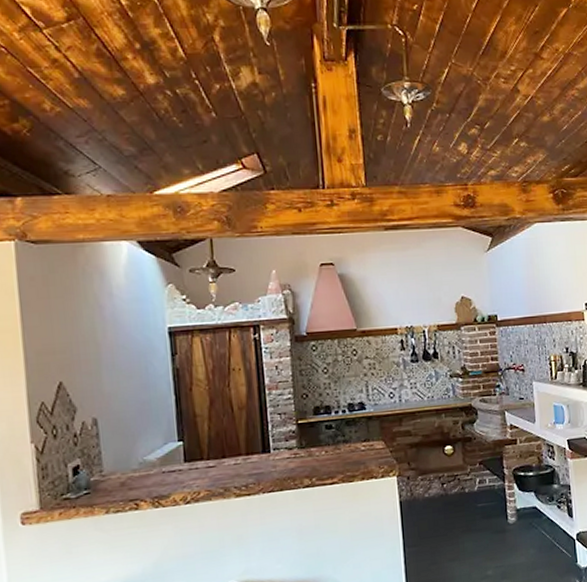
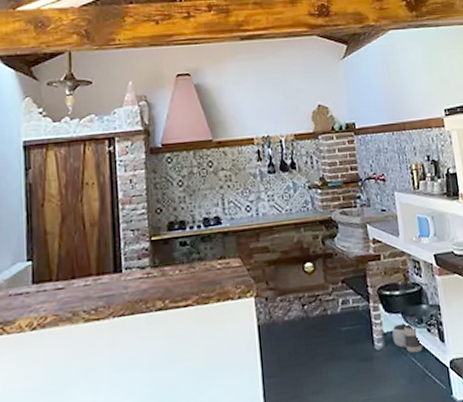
waste basket: none [525,500,553,527] -> present [392,323,423,354]

